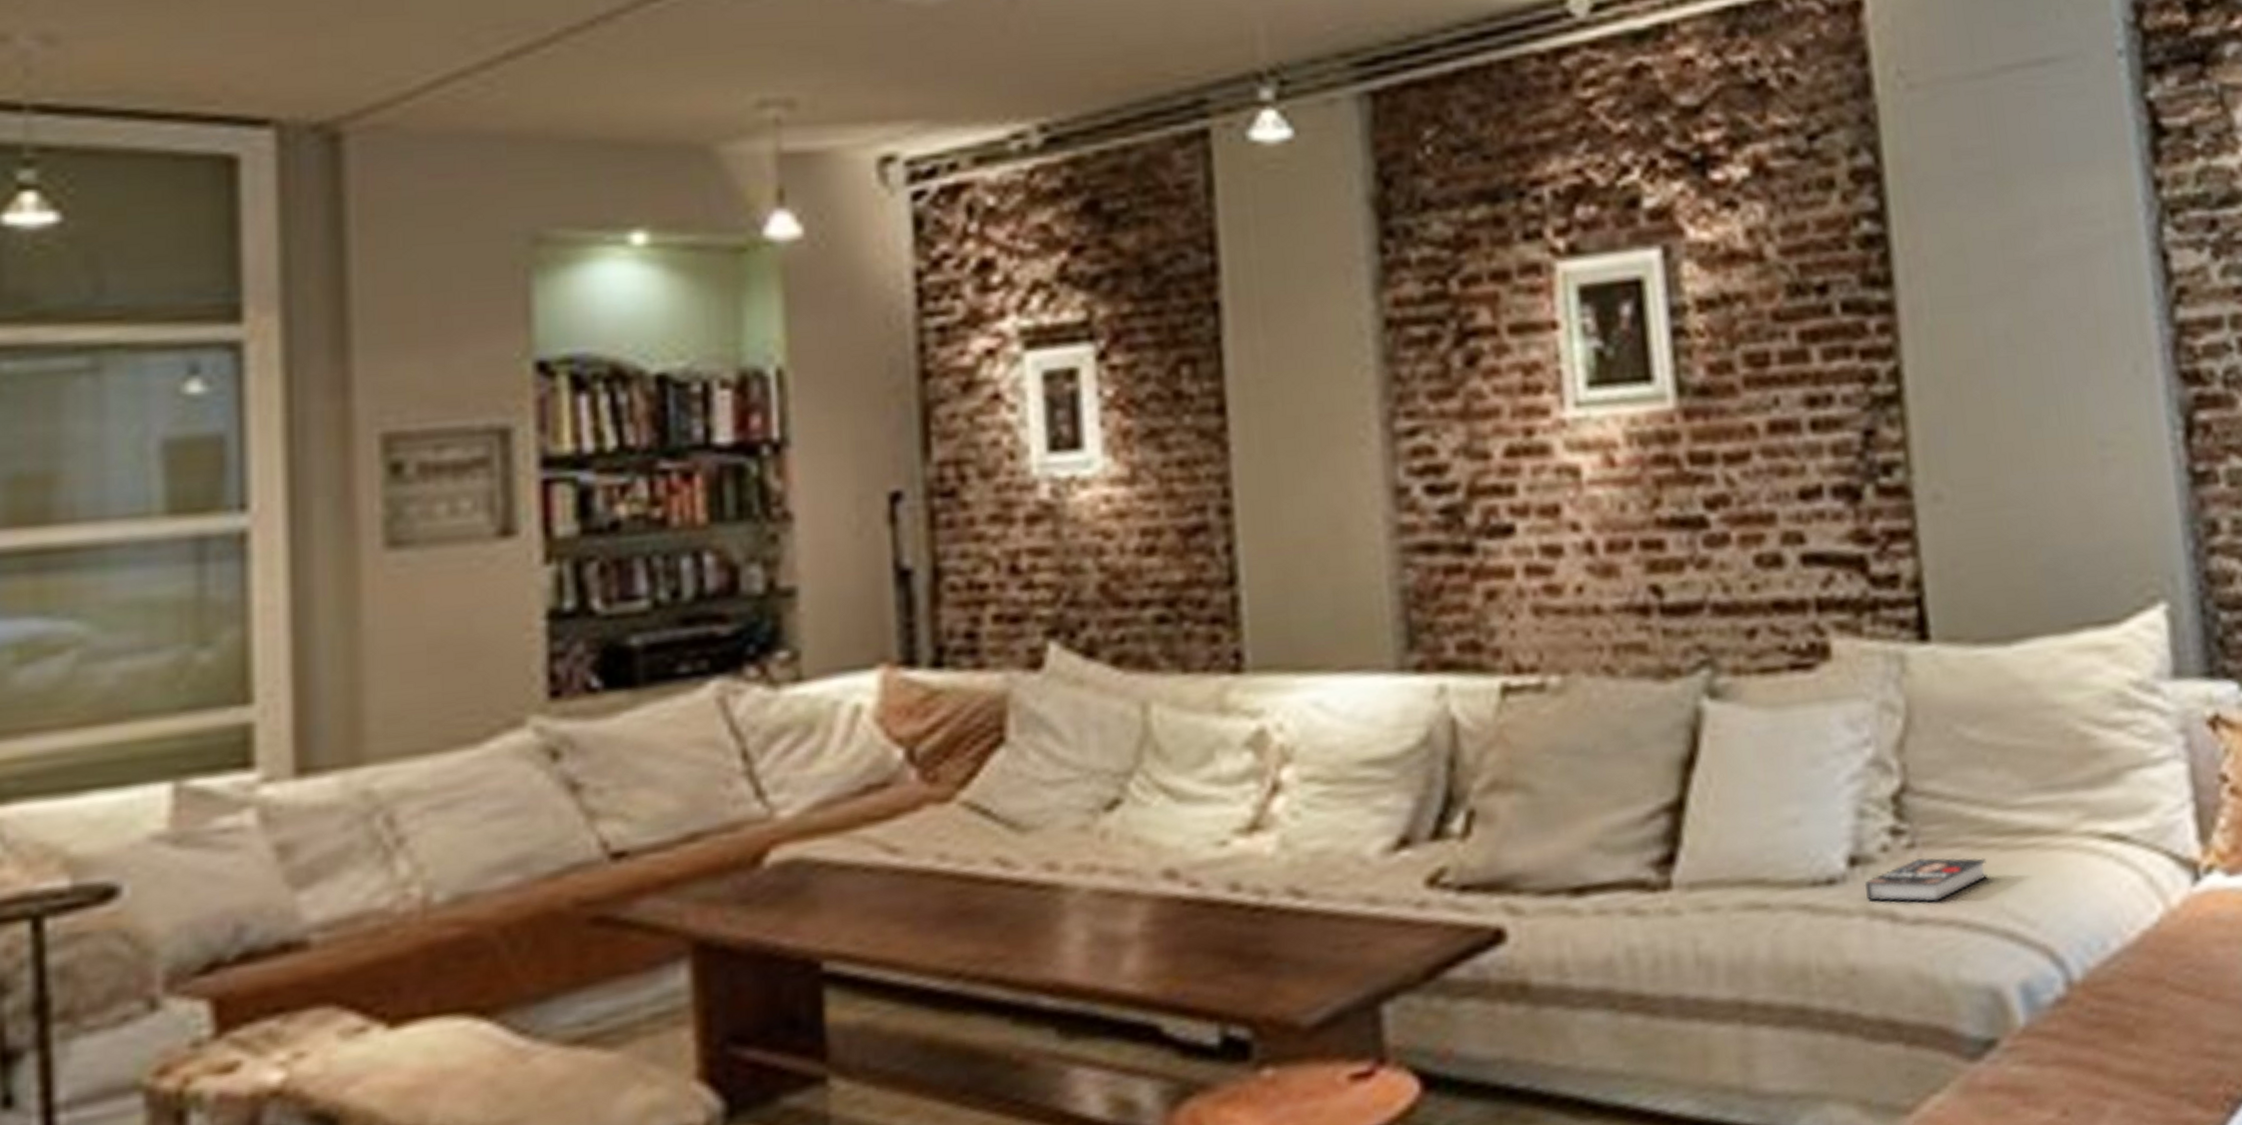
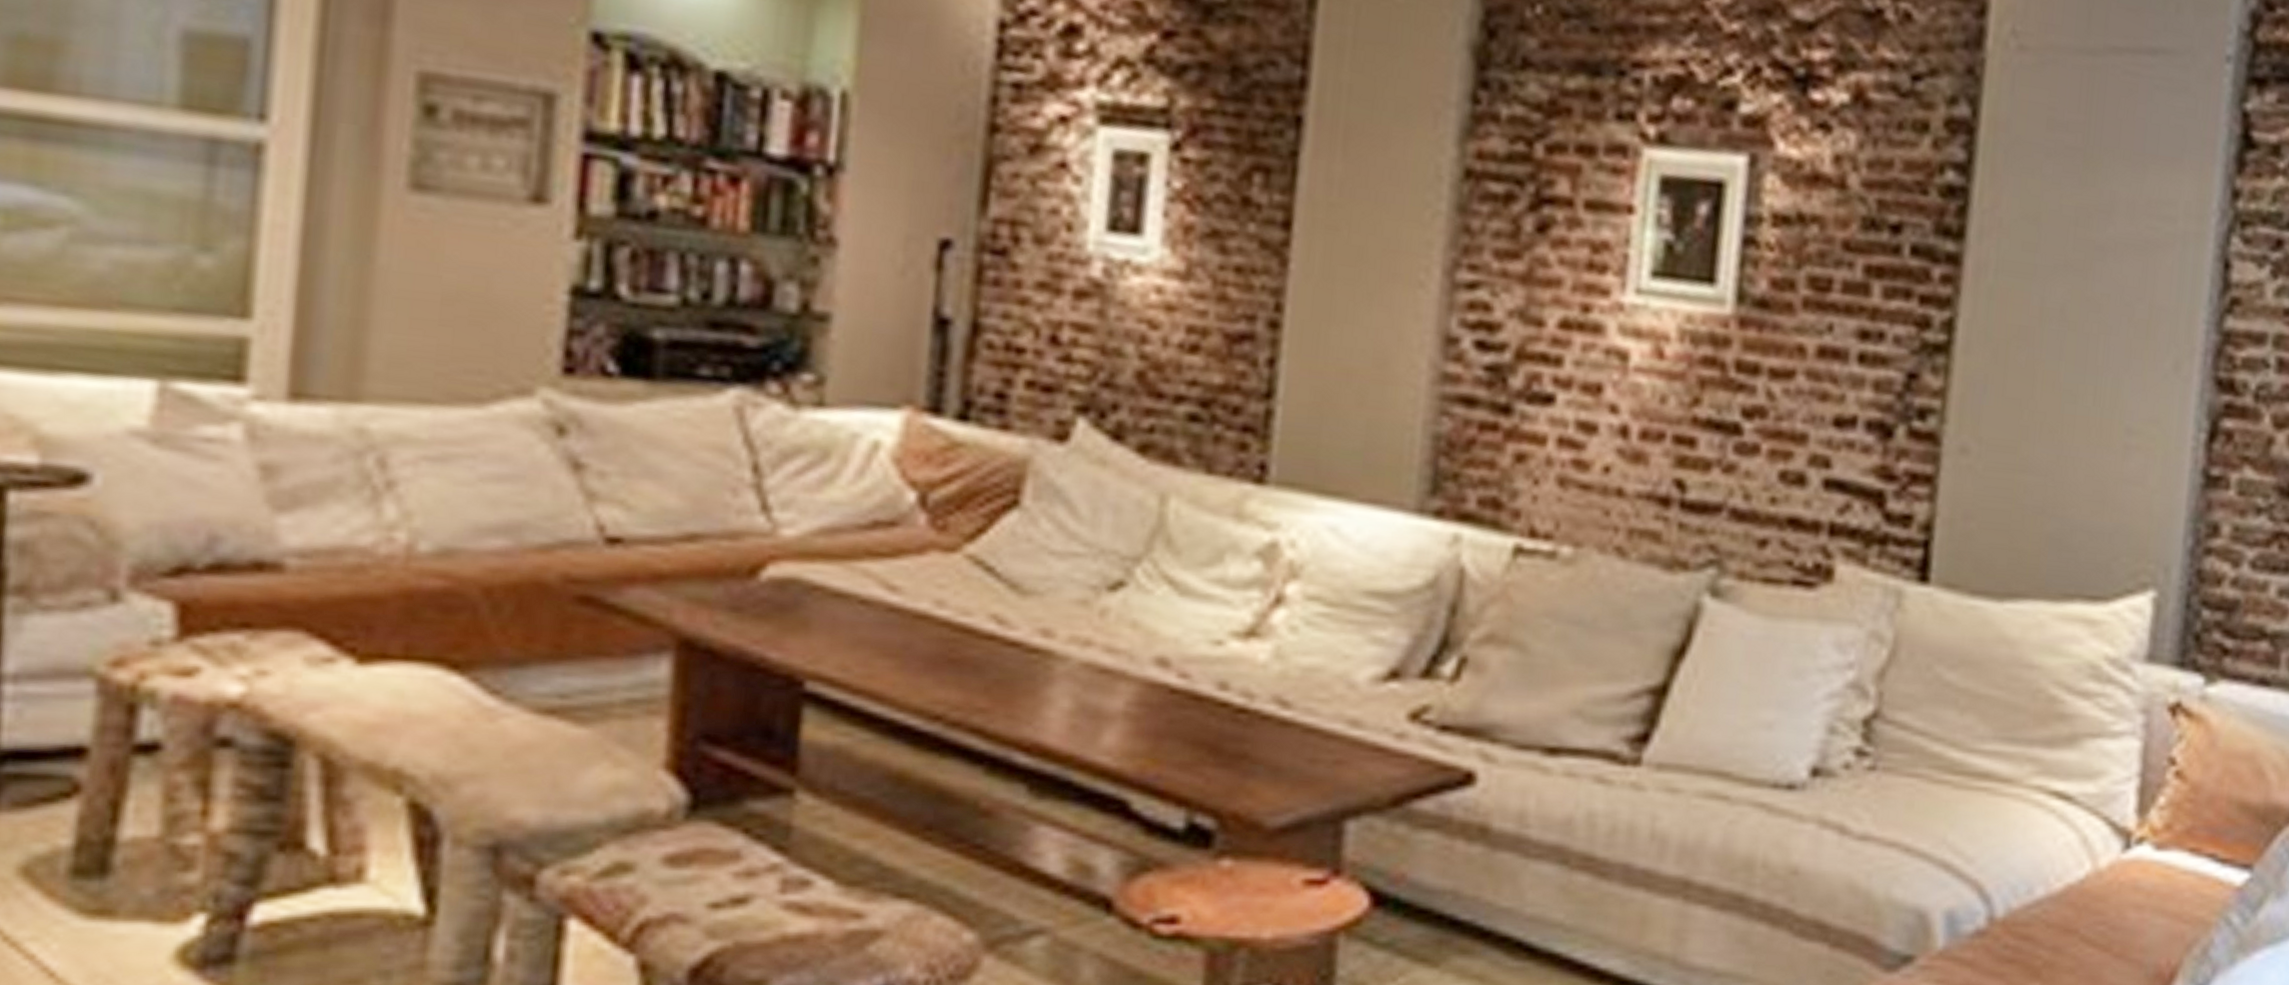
book: present [1864,857,1988,903] -> none [1821,781,1939,823]

